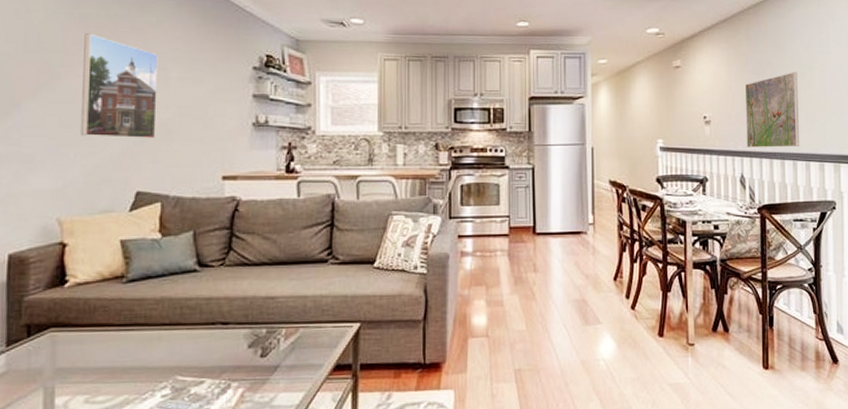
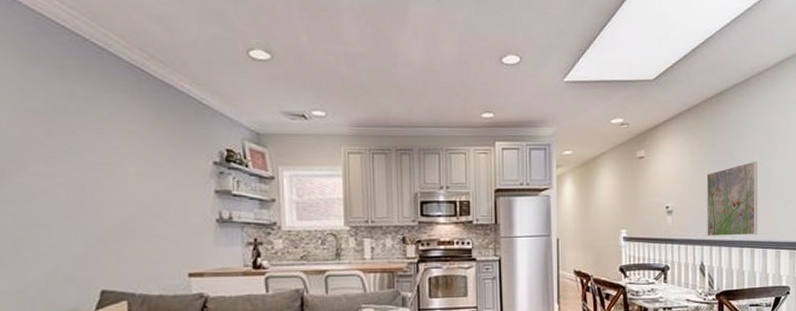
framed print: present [79,33,158,139] -> none [33,128,117,238]

